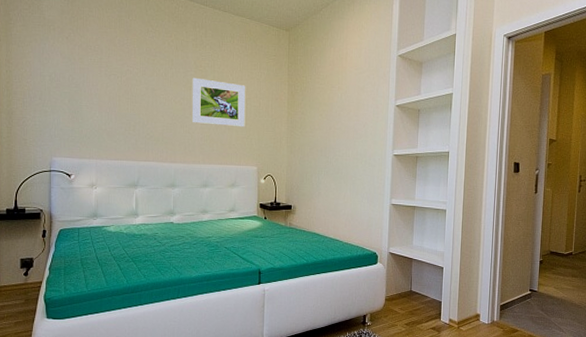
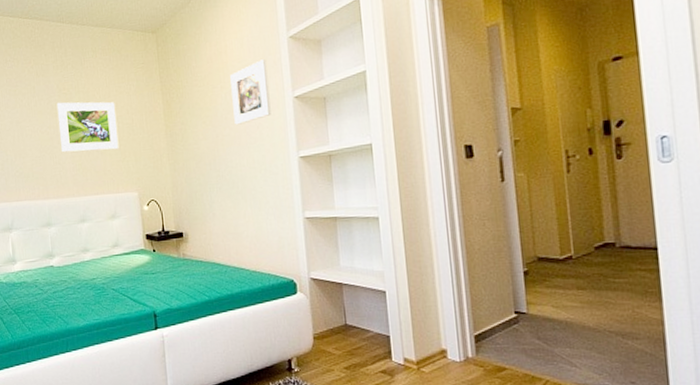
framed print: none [346,70,378,121] -> present [230,59,271,125]

